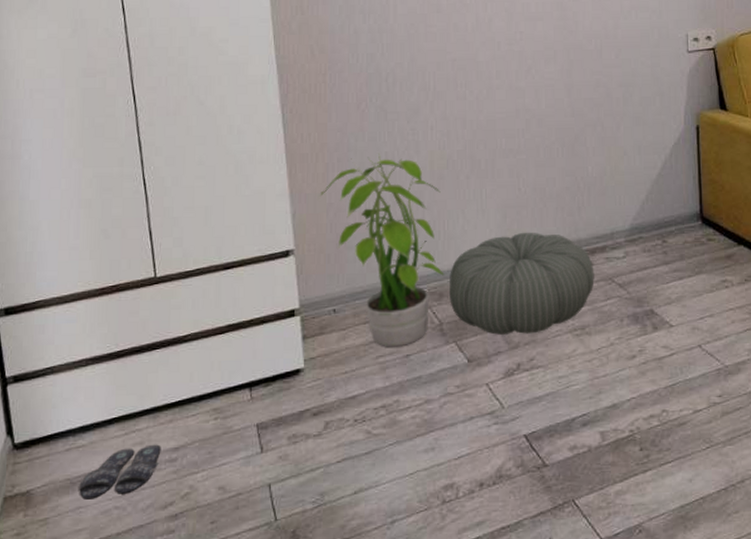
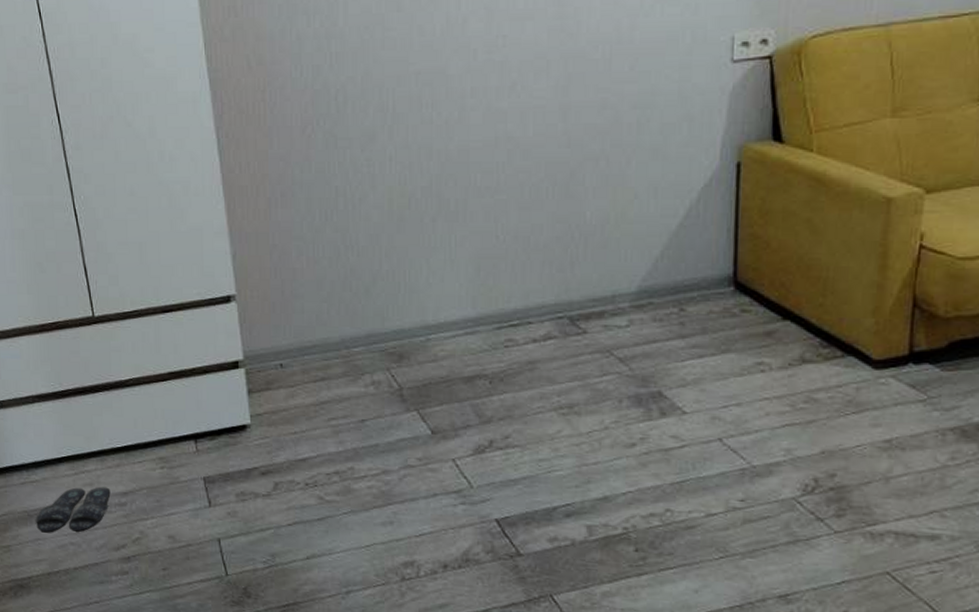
potted plant: present [318,153,445,347] -> none [260,187,405,410]
pouf: present [450,232,595,335] -> none [411,289,588,408]

